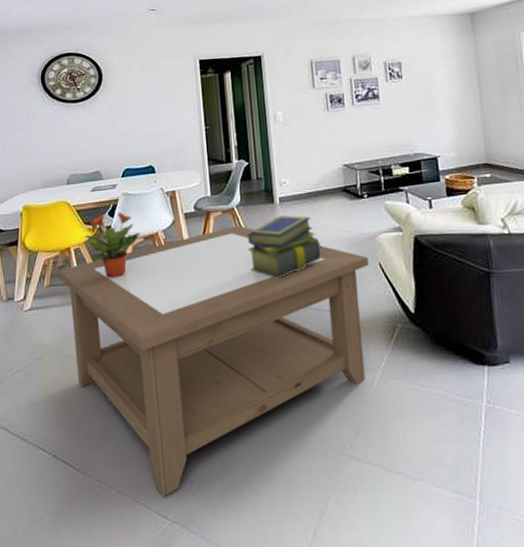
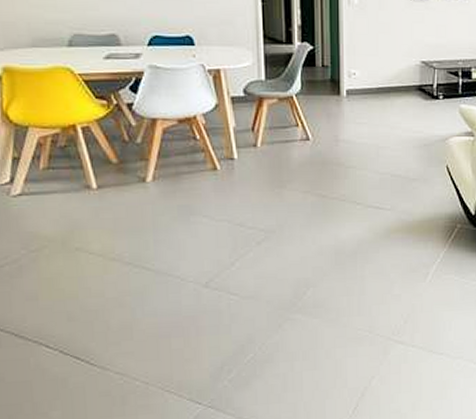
coffee table: present [57,225,369,496] -> none [58,115,436,384]
potted plant: present [84,211,141,279] -> none [96,87,174,165]
stack of books: present [247,215,322,279] -> none [306,110,389,175]

